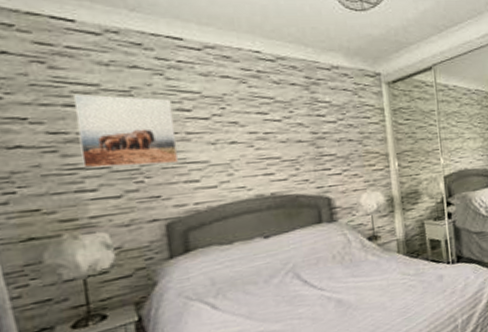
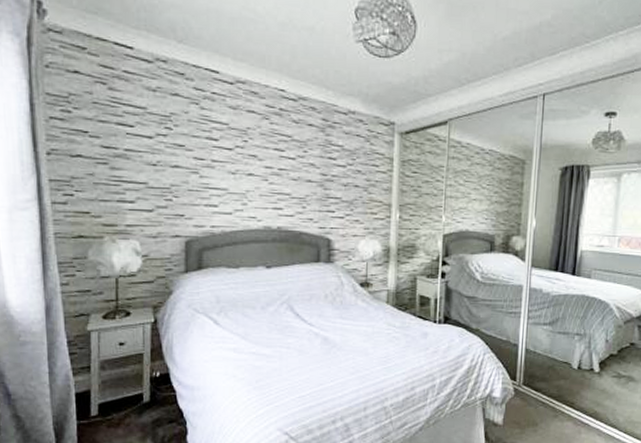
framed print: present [73,93,179,169] -> none [124,114,203,187]

